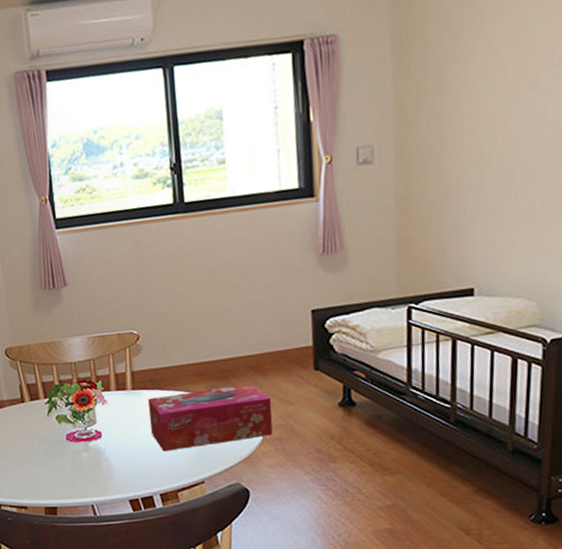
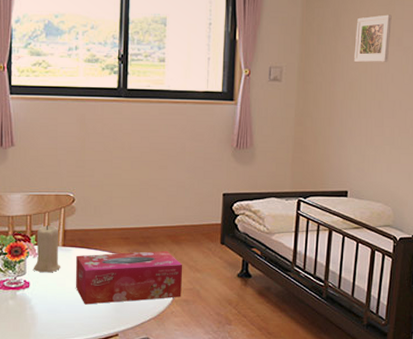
candle: none [103,368,133,421] -> present [34,225,61,273]
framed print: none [469,50,520,123] -> present [354,14,392,63]

